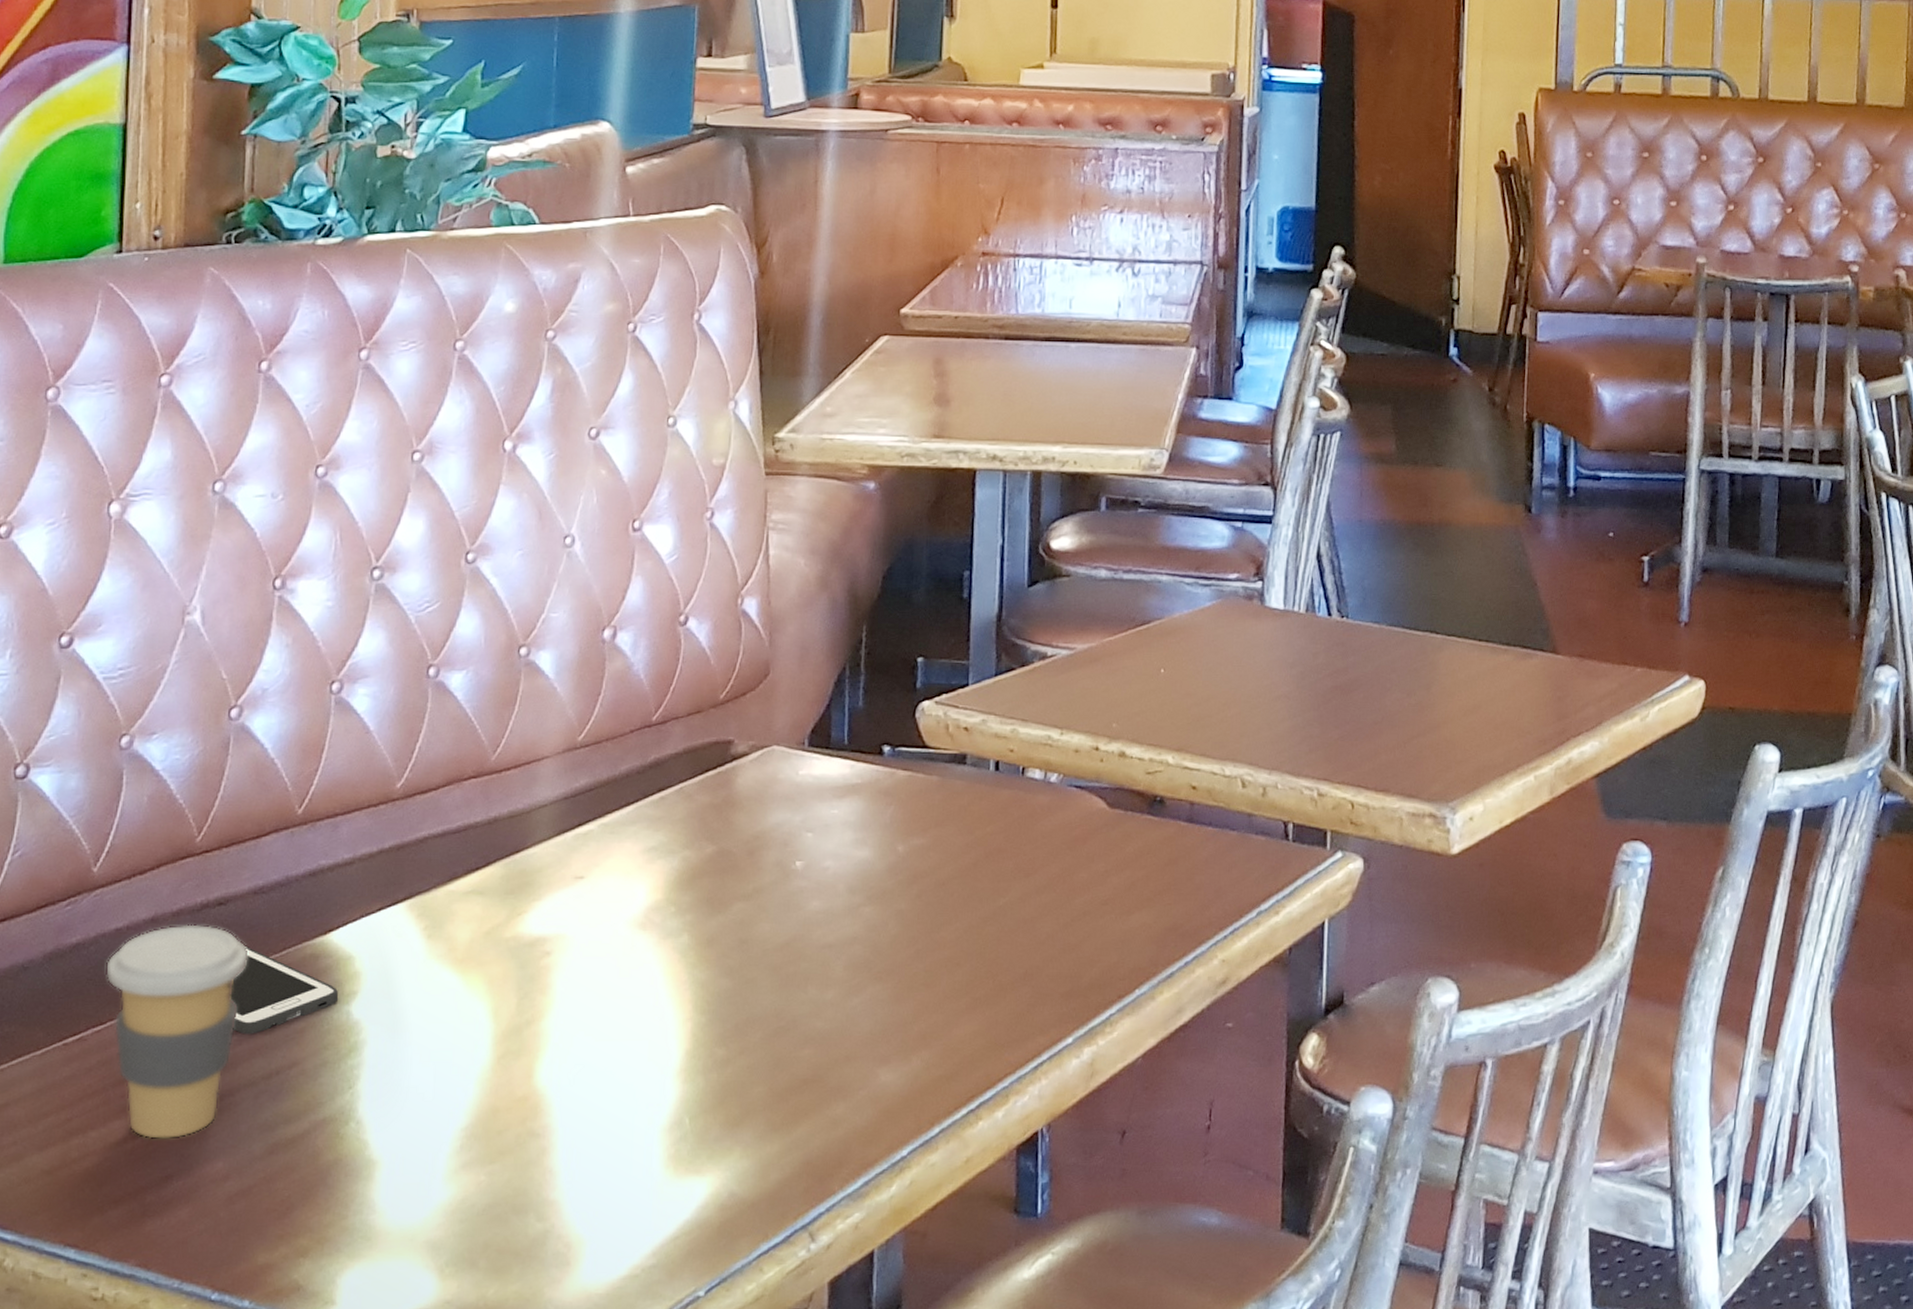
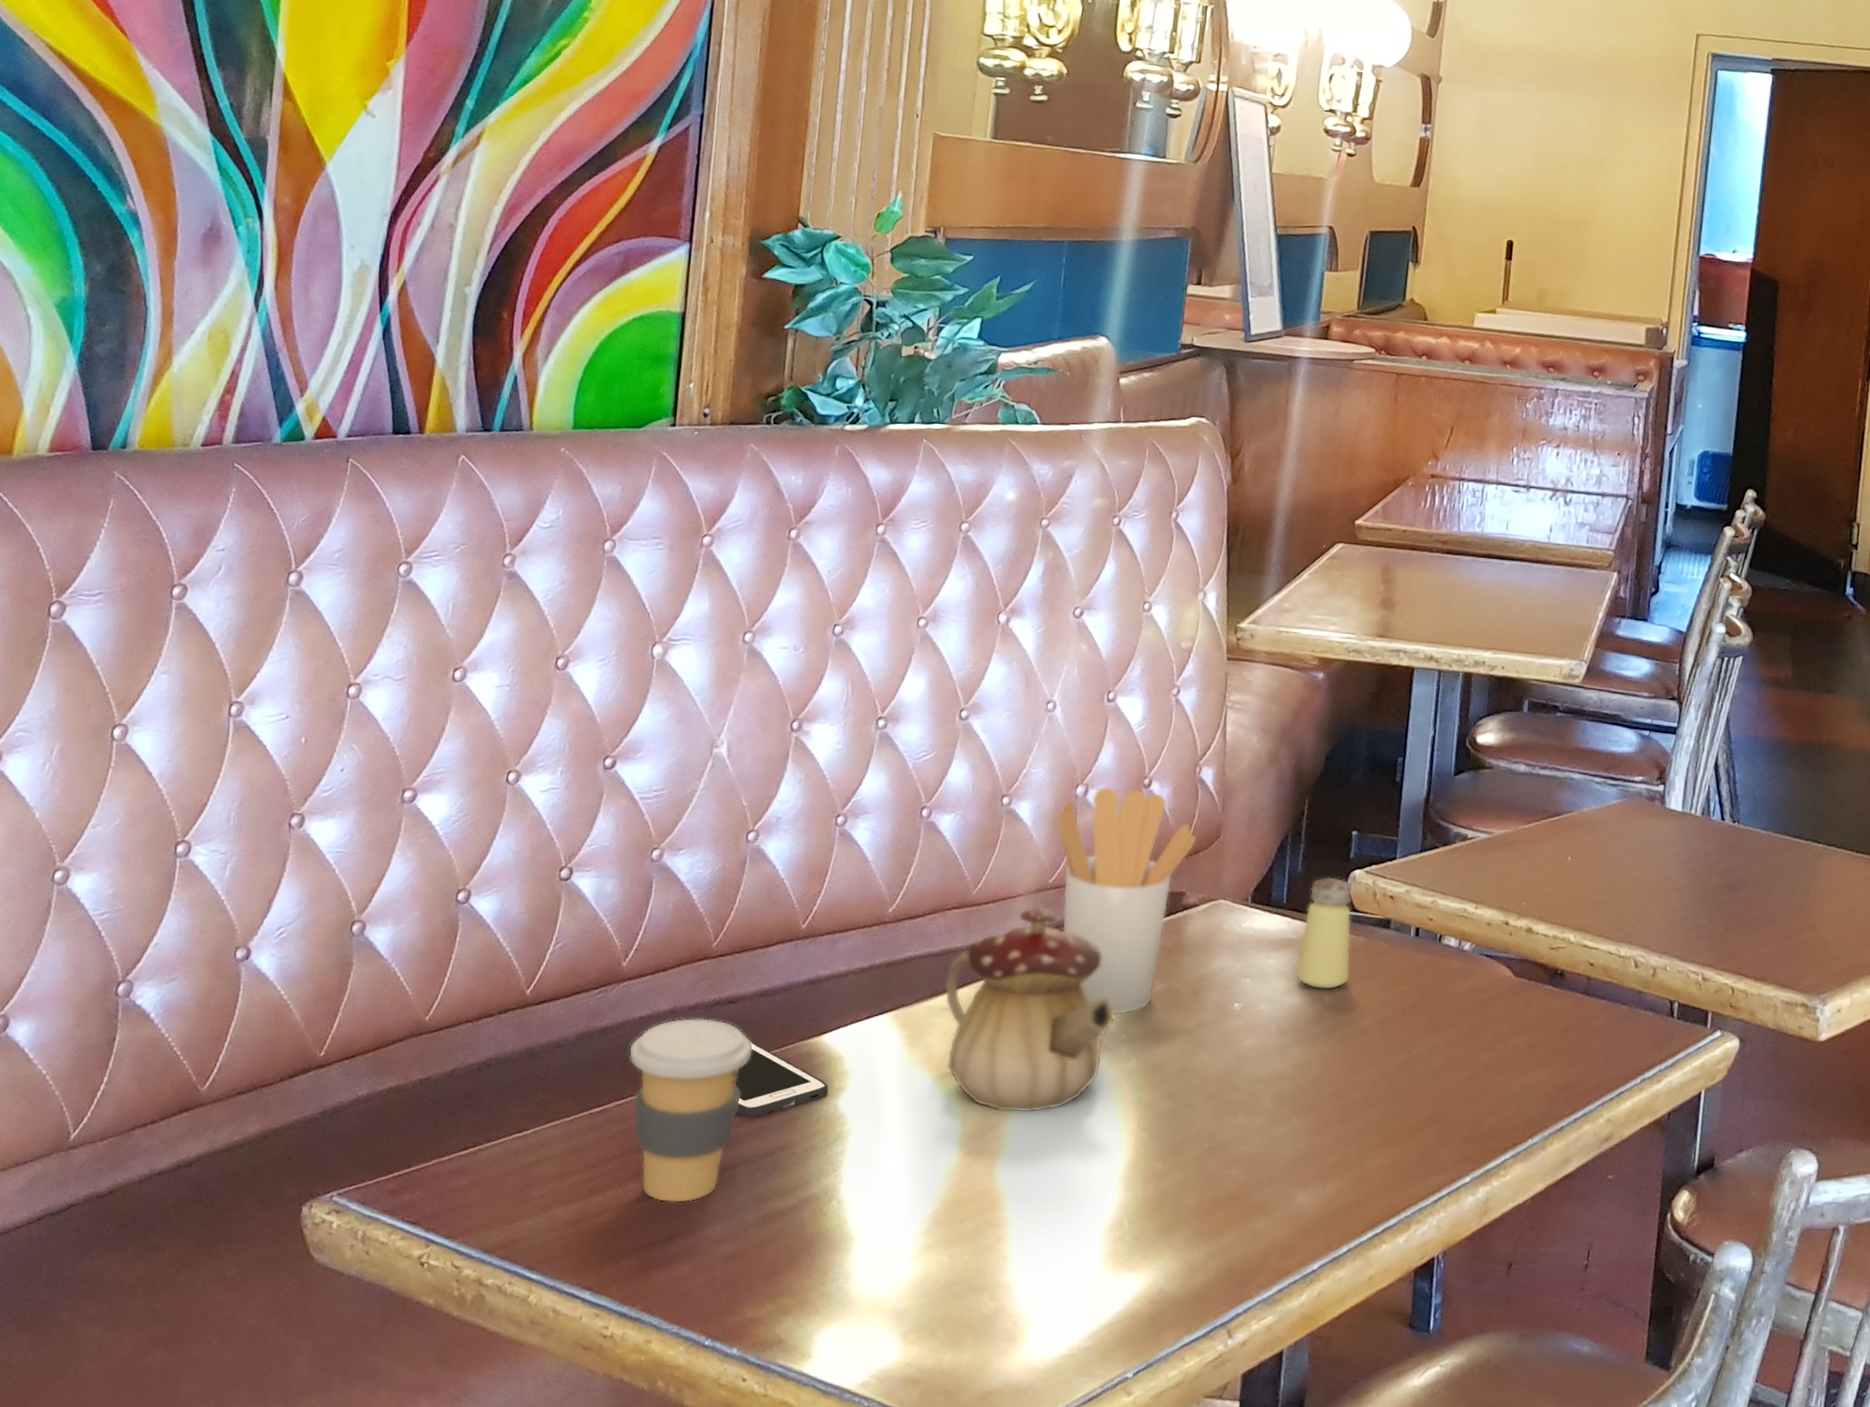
teapot: none [465,767,663,1006] -> present [944,905,1117,1113]
utensil holder: none [582,627,743,885] -> present [1056,786,1197,1016]
saltshaker: none [863,711,925,840] -> present [1295,876,1353,991]

